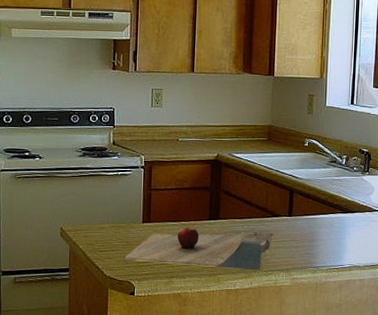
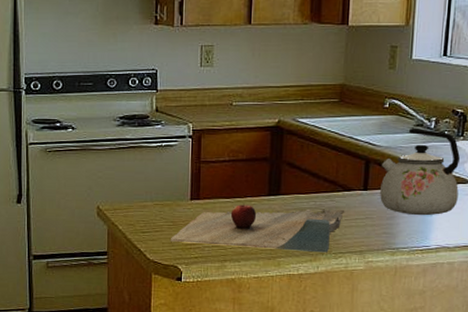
kettle: none [302,164,366,239] -> present [380,128,460,216]

